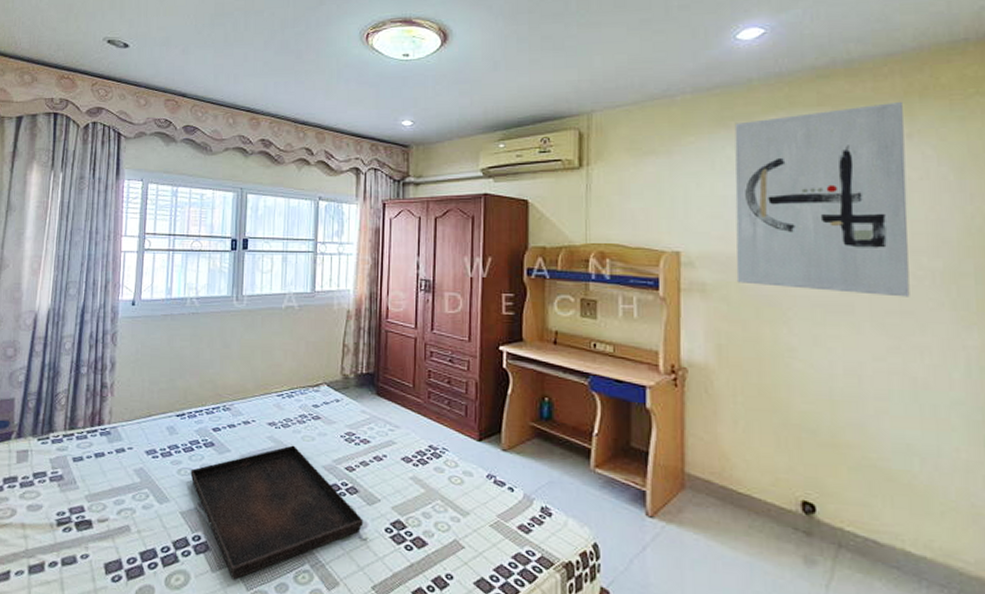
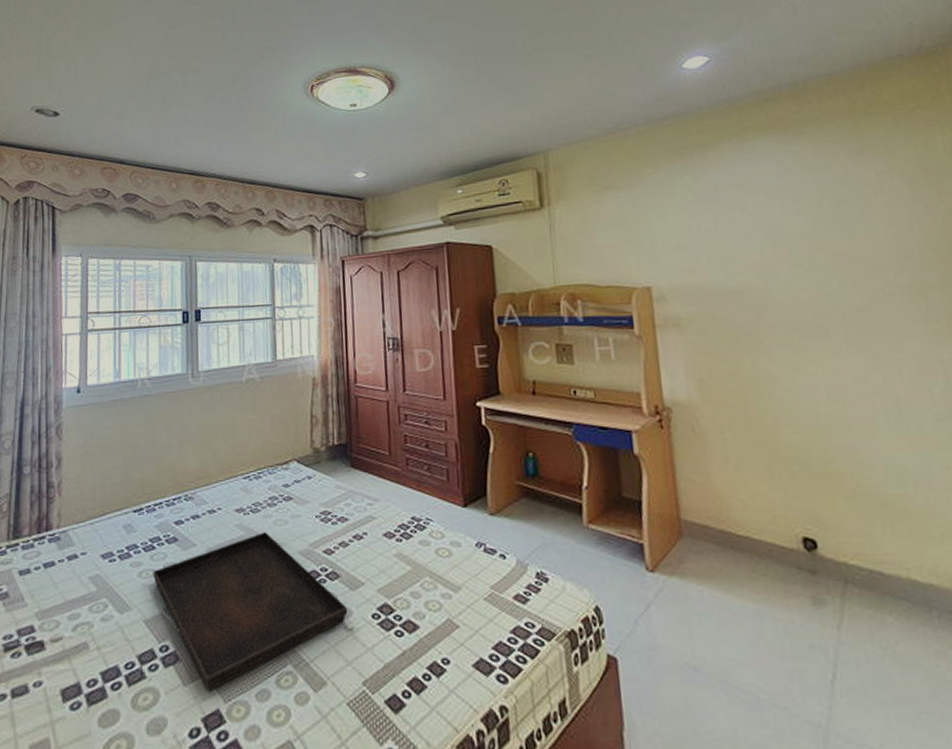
wall art: present [734,101,910,297] -> none [690,119,882,316]

